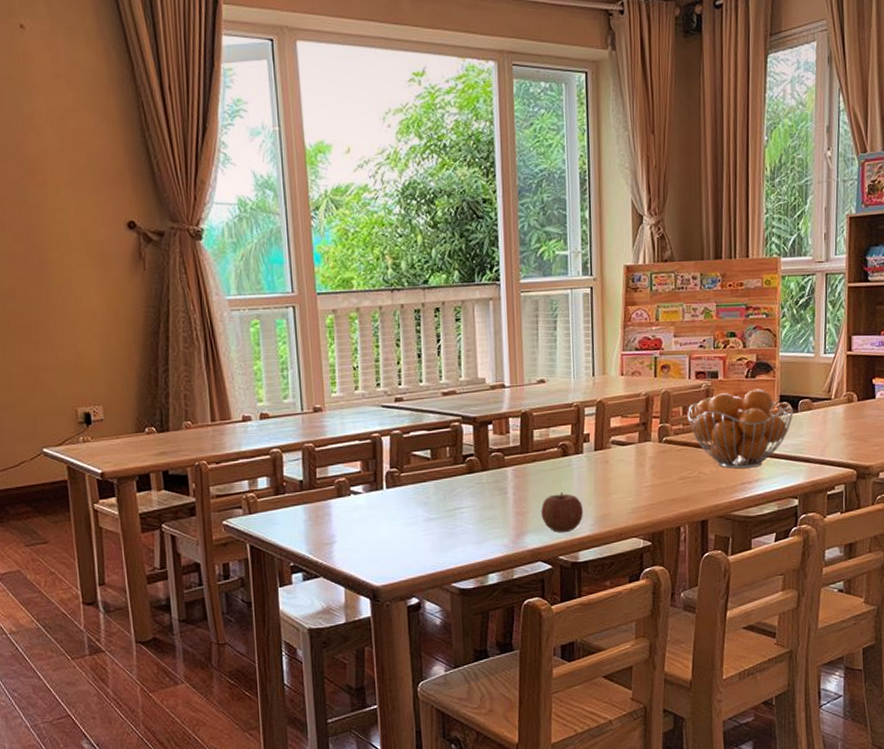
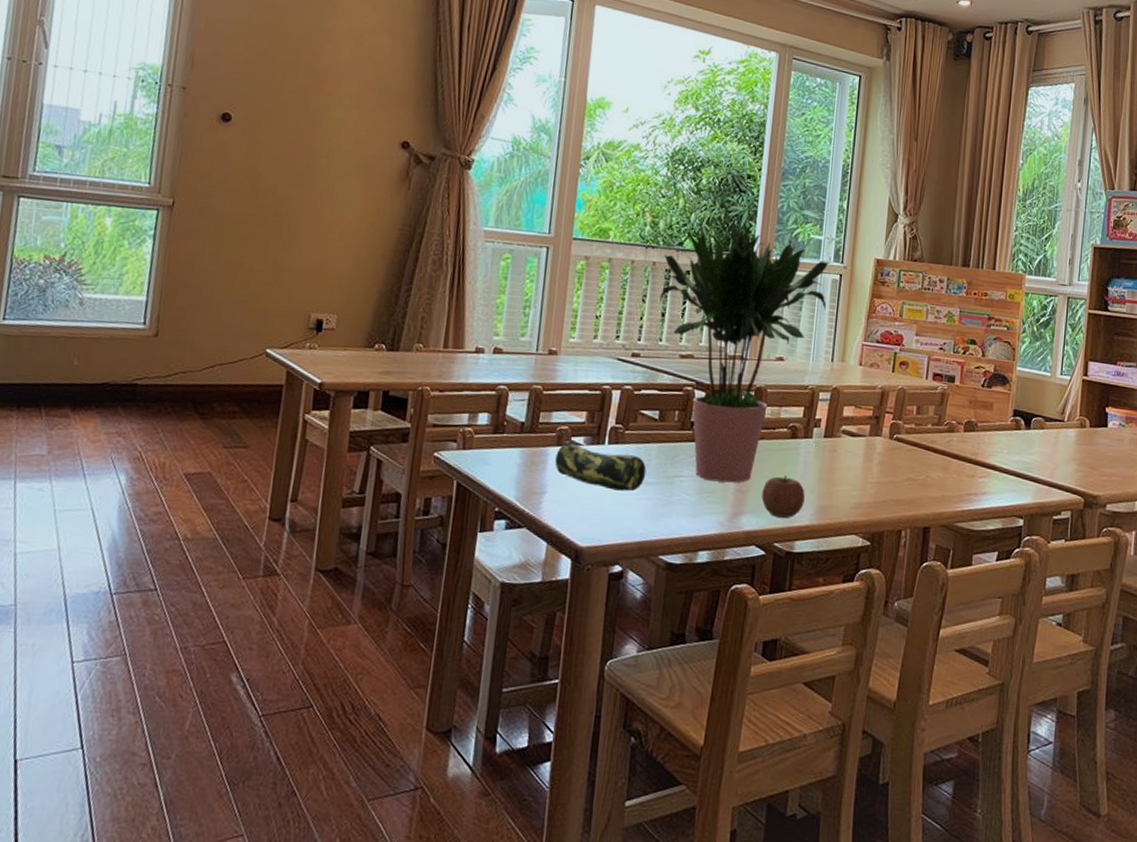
pencil case: none [338,492,427,531] -> present [555,441,647,492]
potted plant: none [410,253,582,508] -> present [659,224,833,483]
fruit basket: present [687,389,794,469] -> none [920,398,1027,480]

